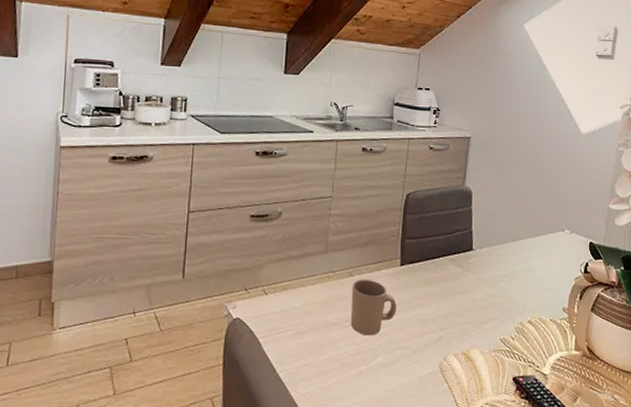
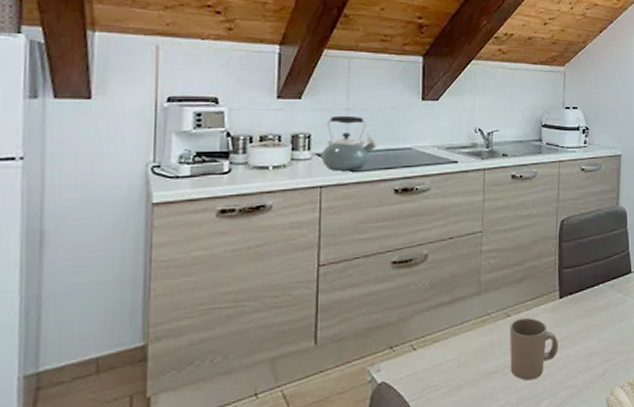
kettle: none [195,83,244,132] -> present [322,115,378,171]

